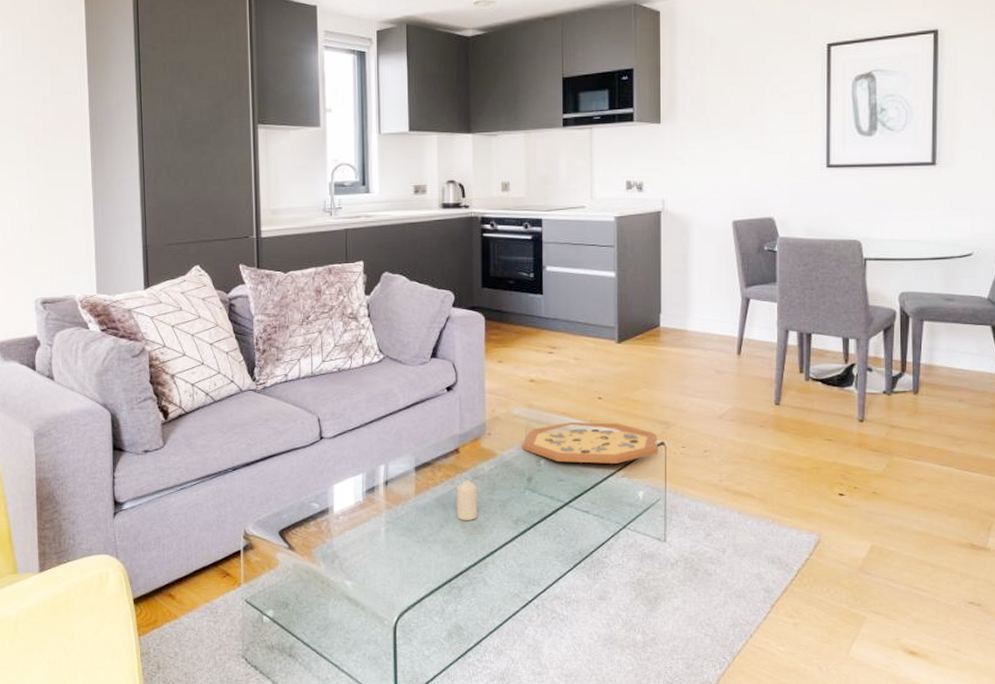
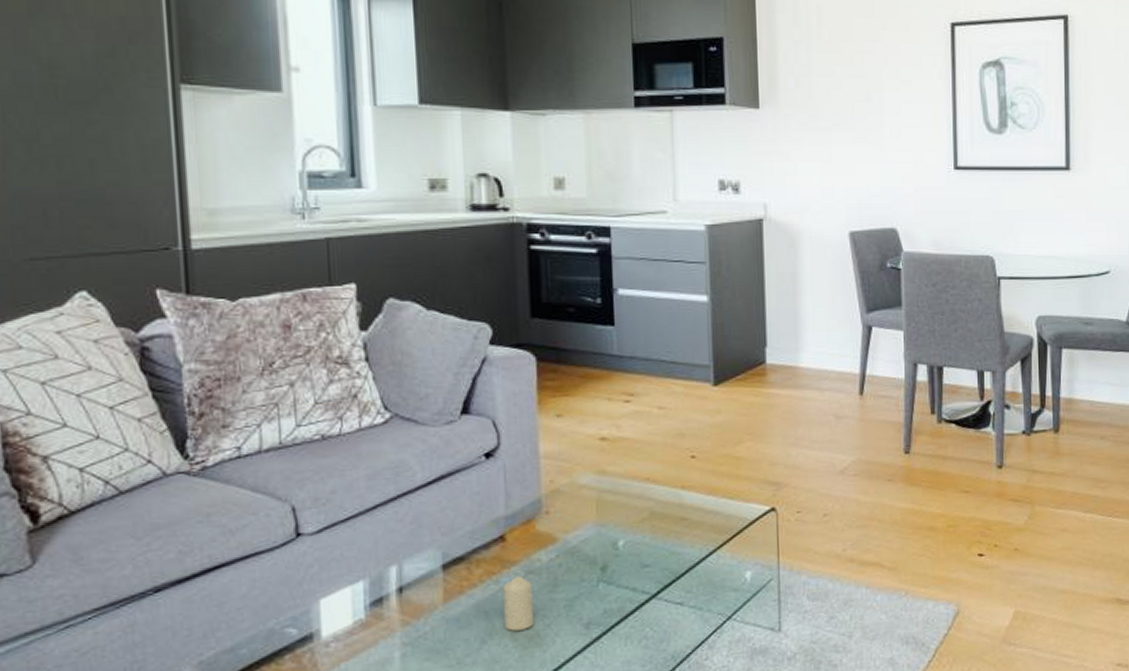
decorative tray: present [522,422,659,464] -> none [592,487,769,543]

